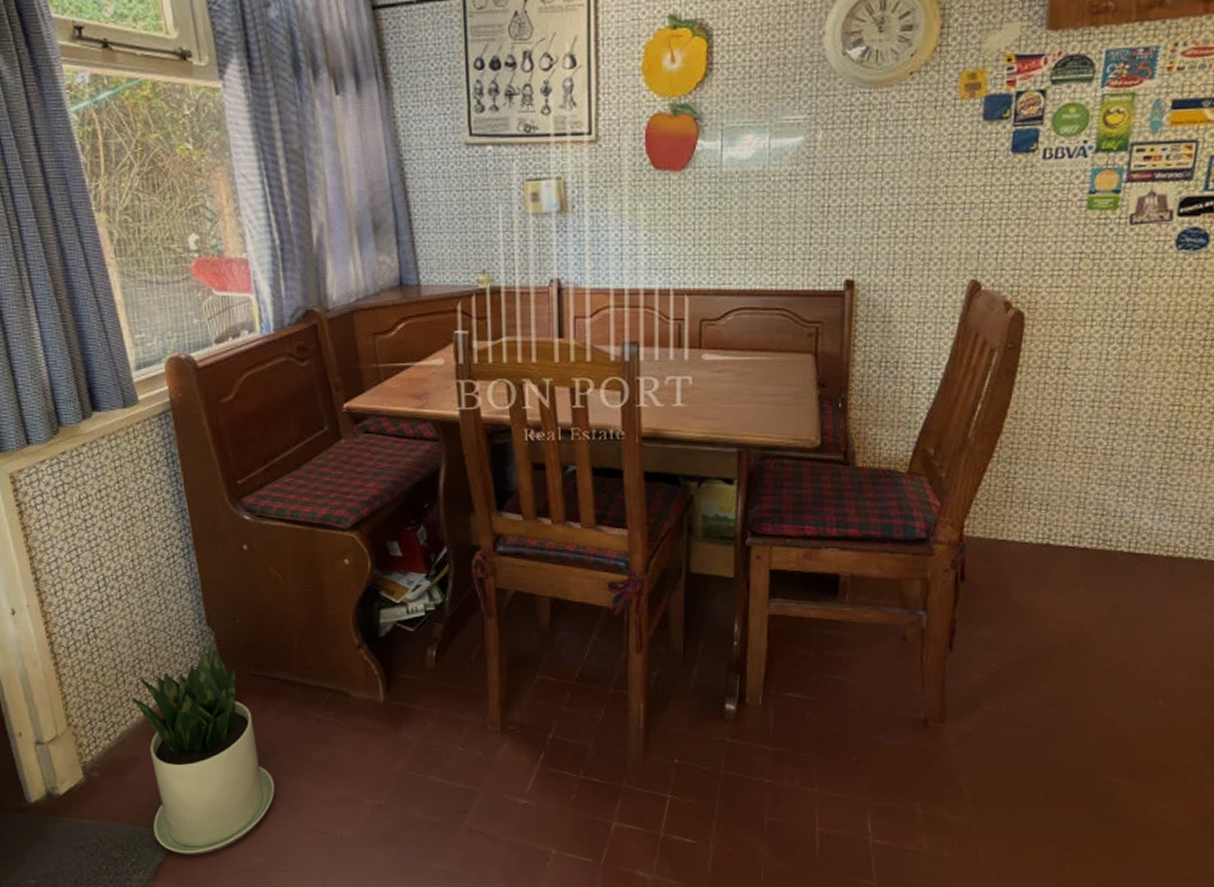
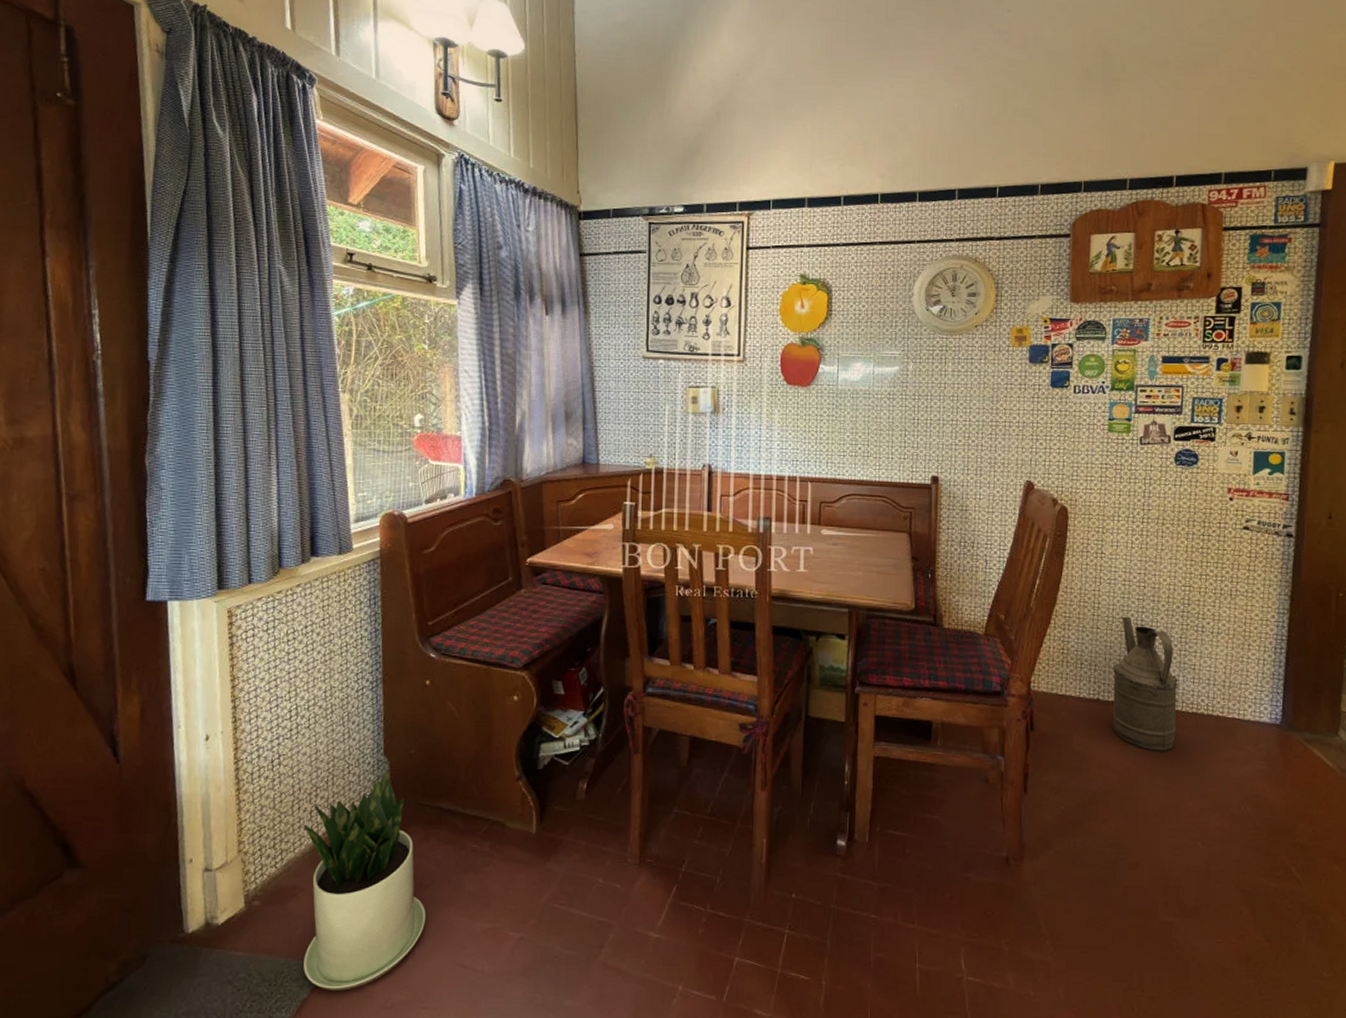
watering can: none [1064,445,1154,601] -> present [1112,616,1179,751]

